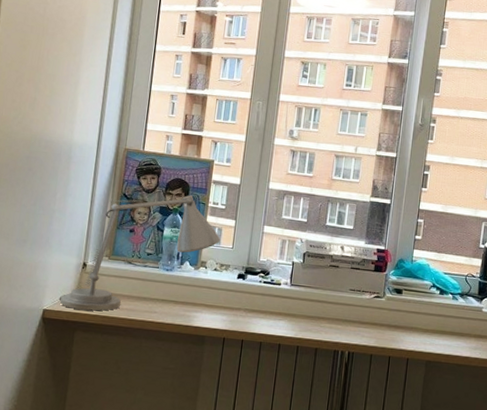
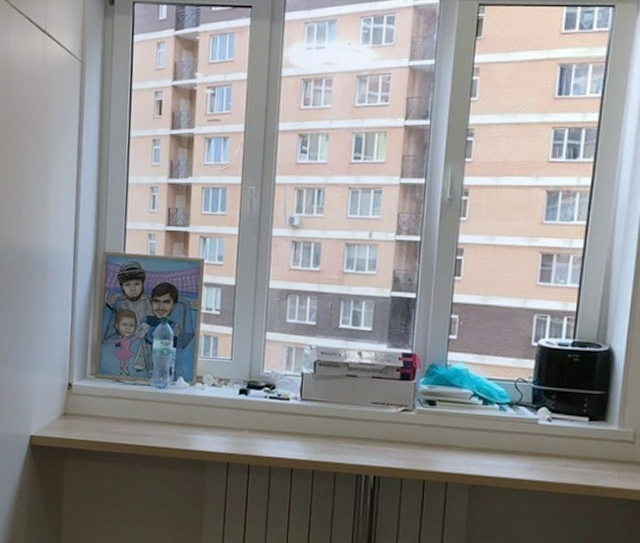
desk lamp: present [58,195,221,311] -> none [45,300,217,436]

